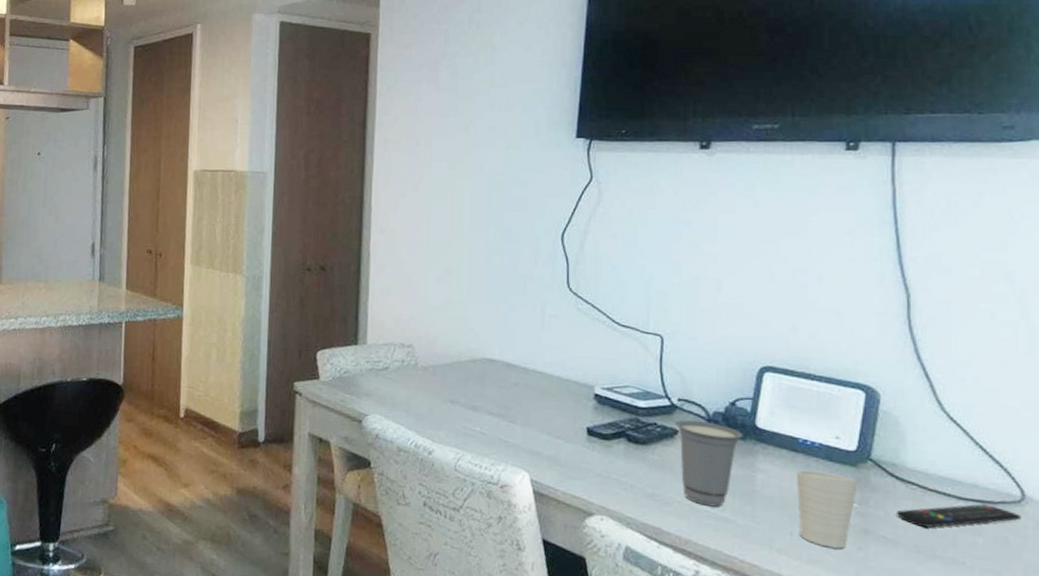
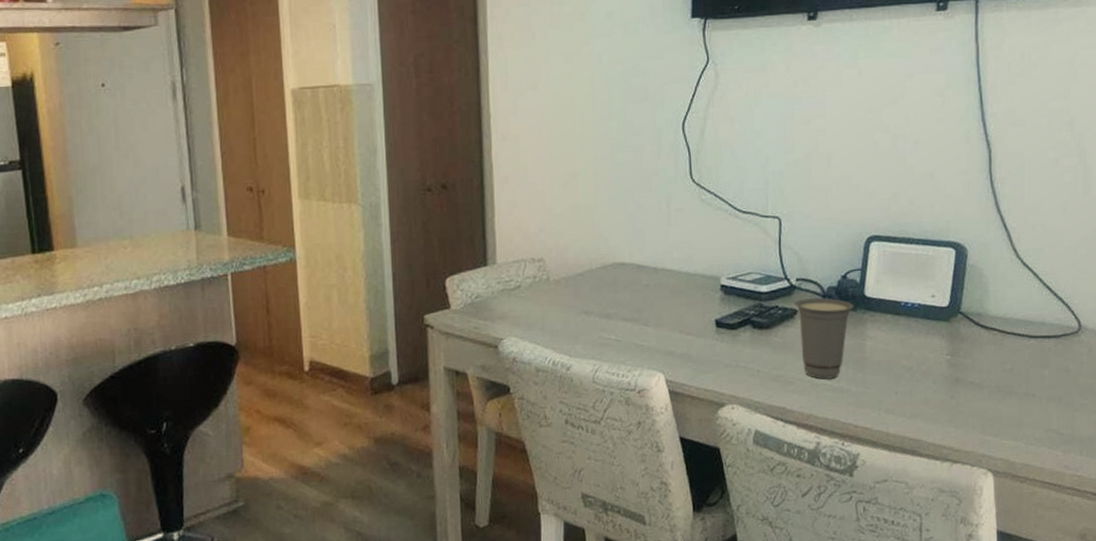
cup: present [796,469,858,549] -> none [899,330,950,401]
remote control: present [896,504,1021,528] -> none [981,339,1078,368]

